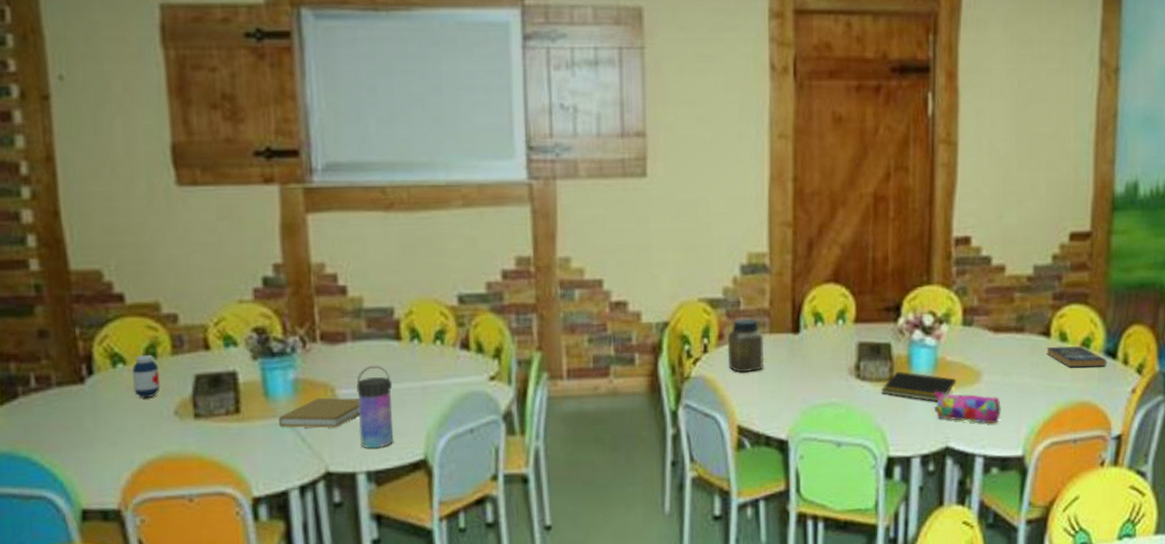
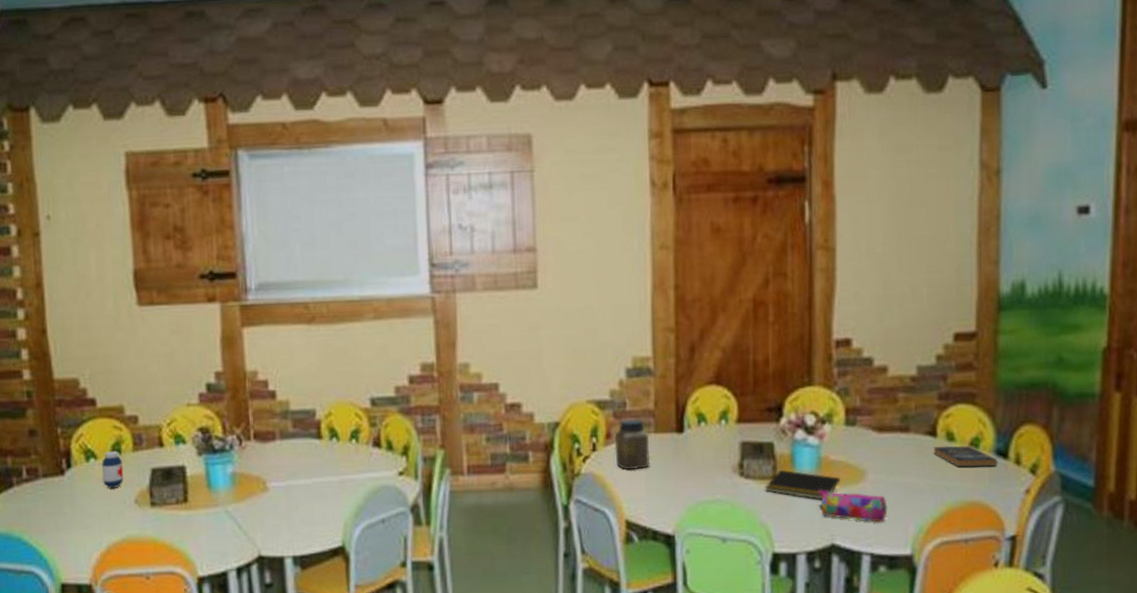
book: present [278,397,361,428] -> none [219,489,288,517]
water bottle: present [356,365,394,448] -> none [284,461,316,535]

